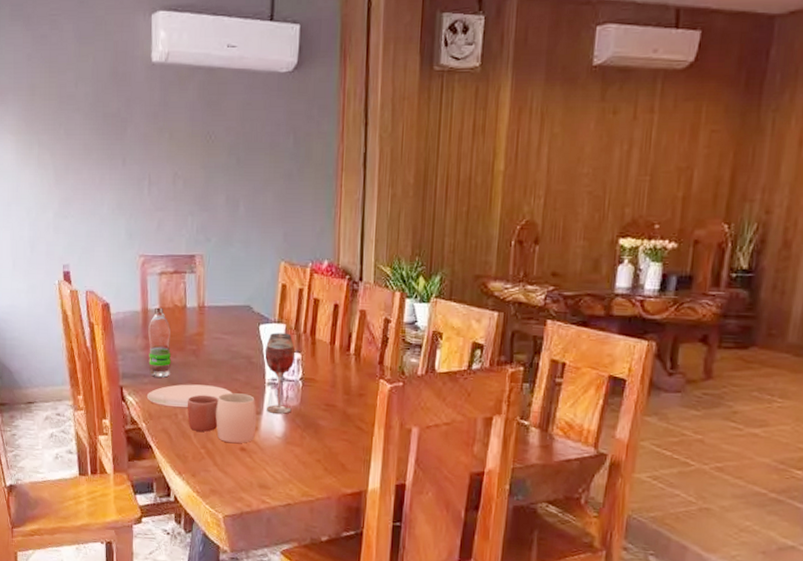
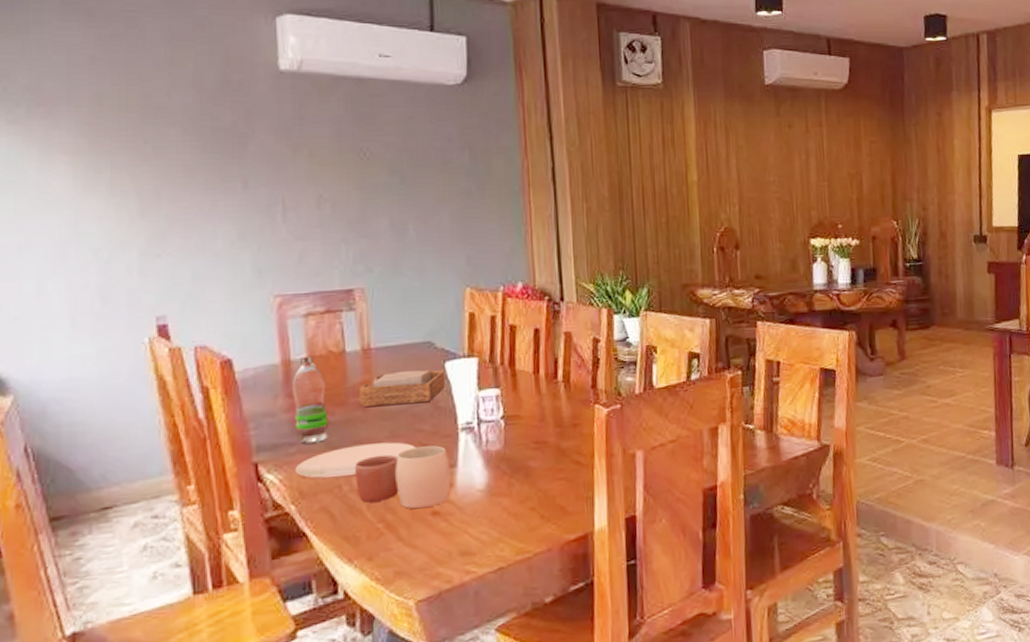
napkin holder: none [194,328,259,358] -> present [360,369,446,407]
wineglass: present [264,332,296,414] -> none [454,367,494,463]

